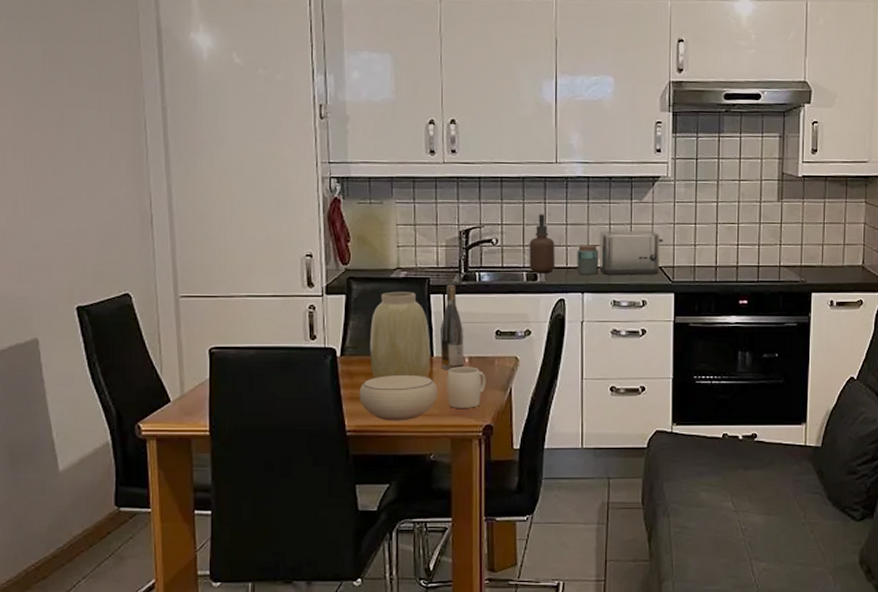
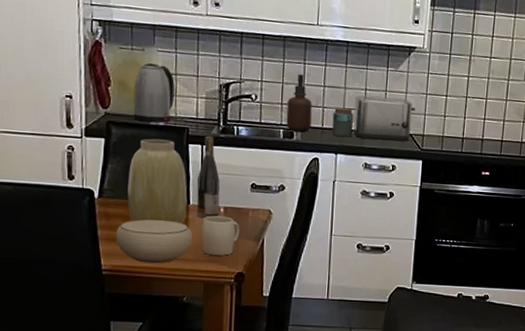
kettle: none [373,215,414,274] -> present [133,63,175,123]

